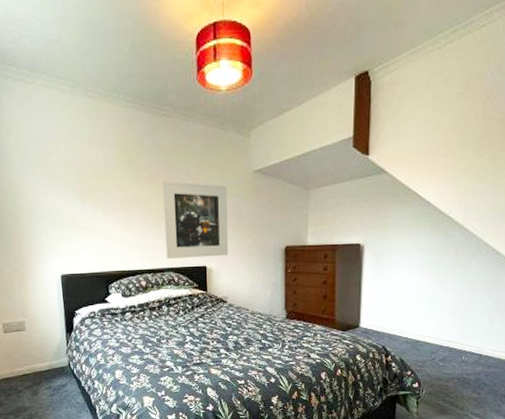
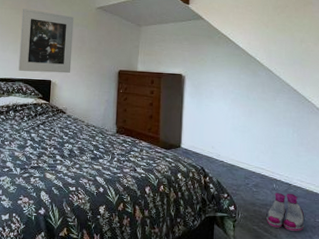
boots: none [452,364,495,403] -> present [266,193,305,232]

